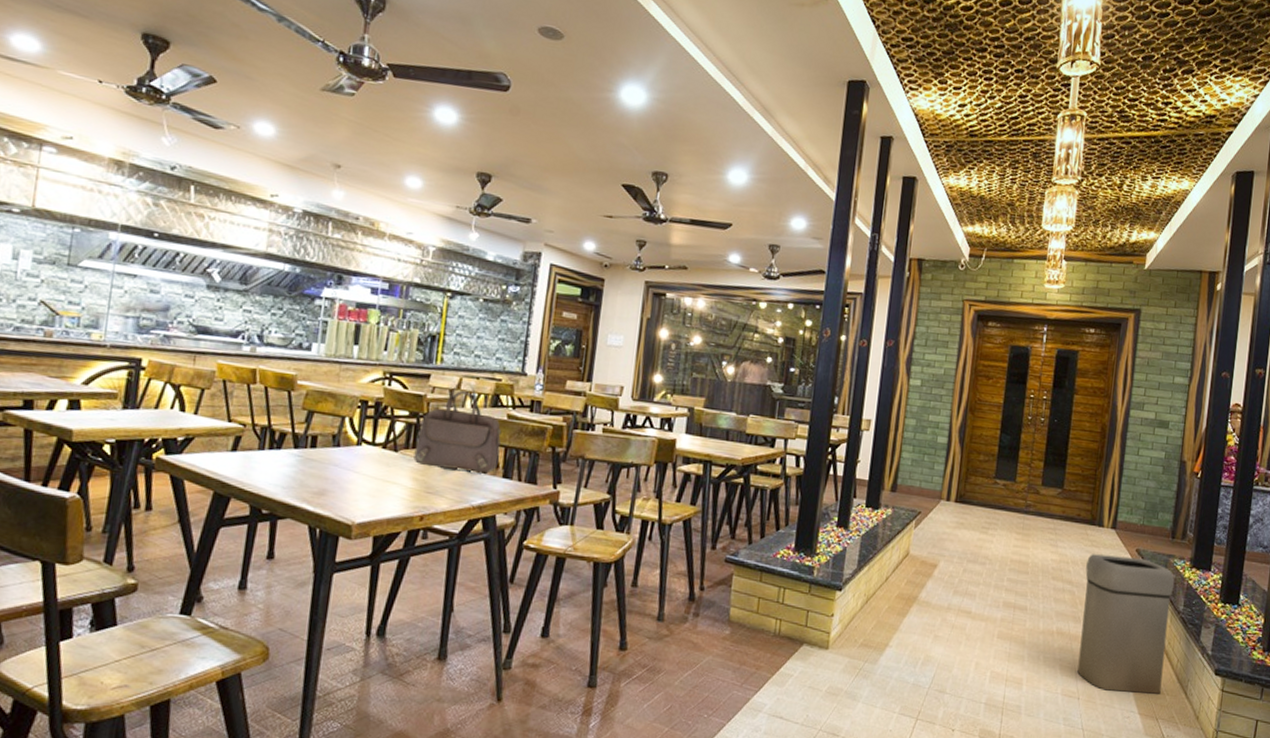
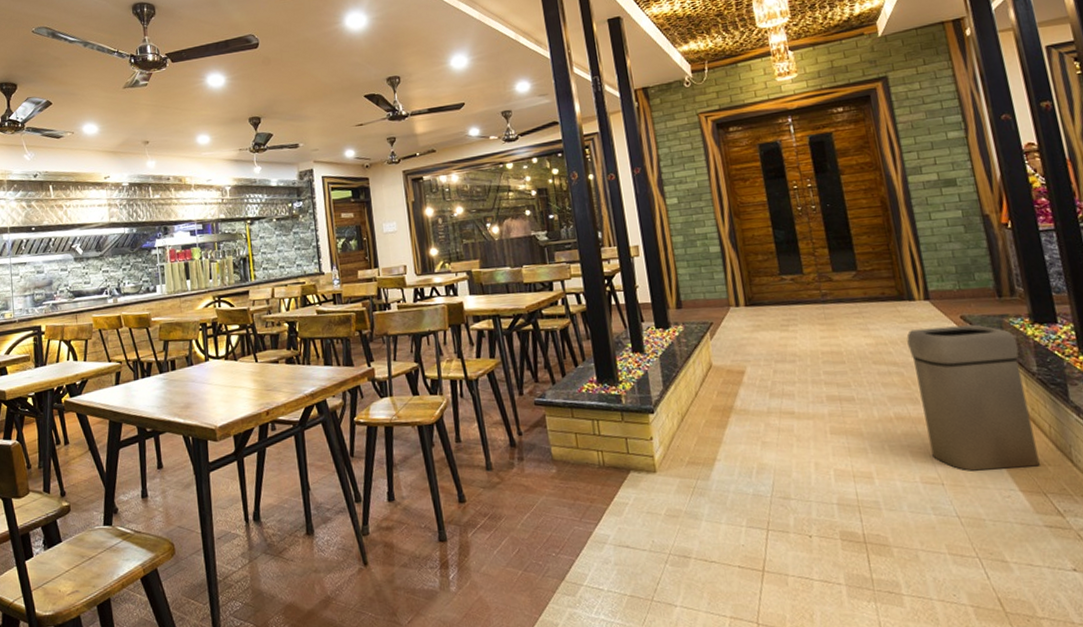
handbag: present [413,380,502,474] -> none [249,290,318,368]

